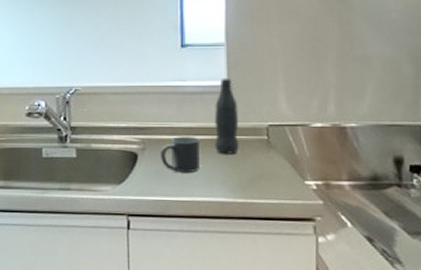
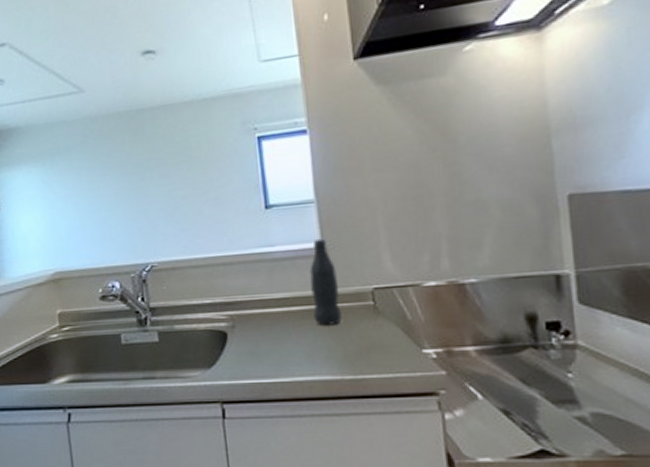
mug: present [161,136,199,173] -> none [252,308,299,351]

